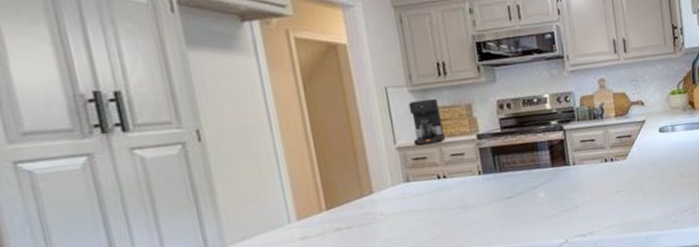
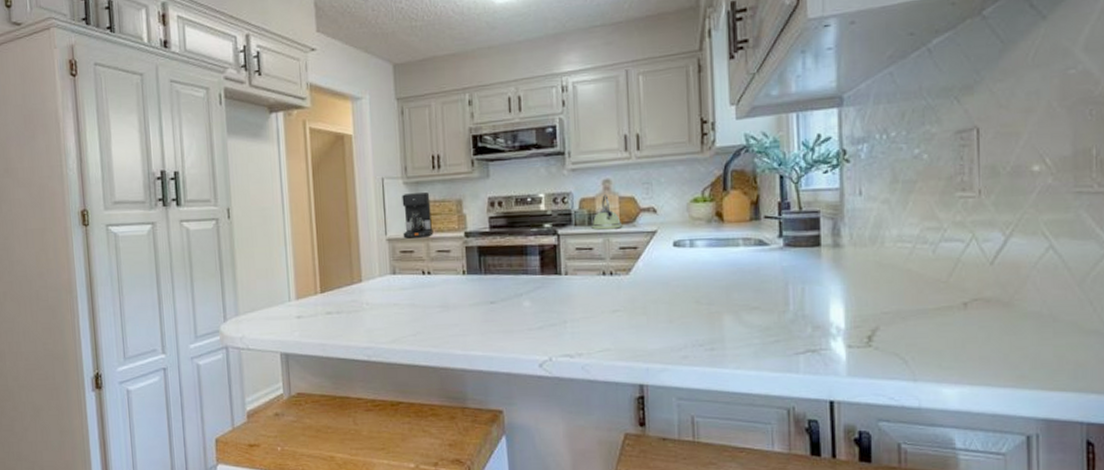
kettle: none [592,92,618,124] -> present [592,195,623,231]

